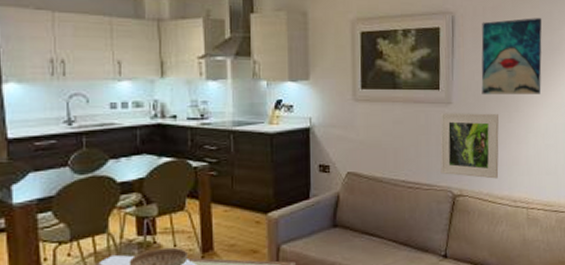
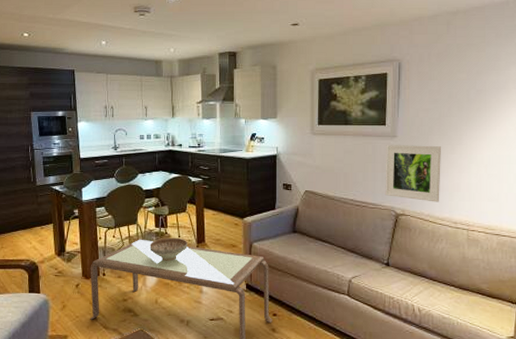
wall art: present [481,18,542,94] -> none [425,60,487,129]

